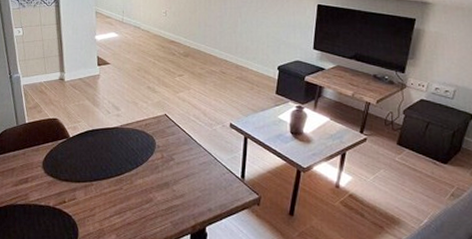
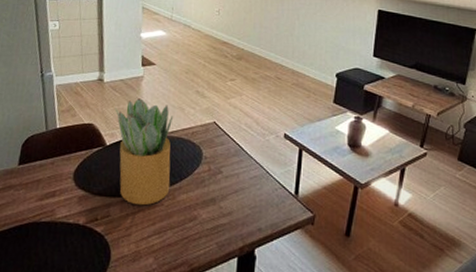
potted plant: none [76,95,128,190] -> present [116,98,174,206]

